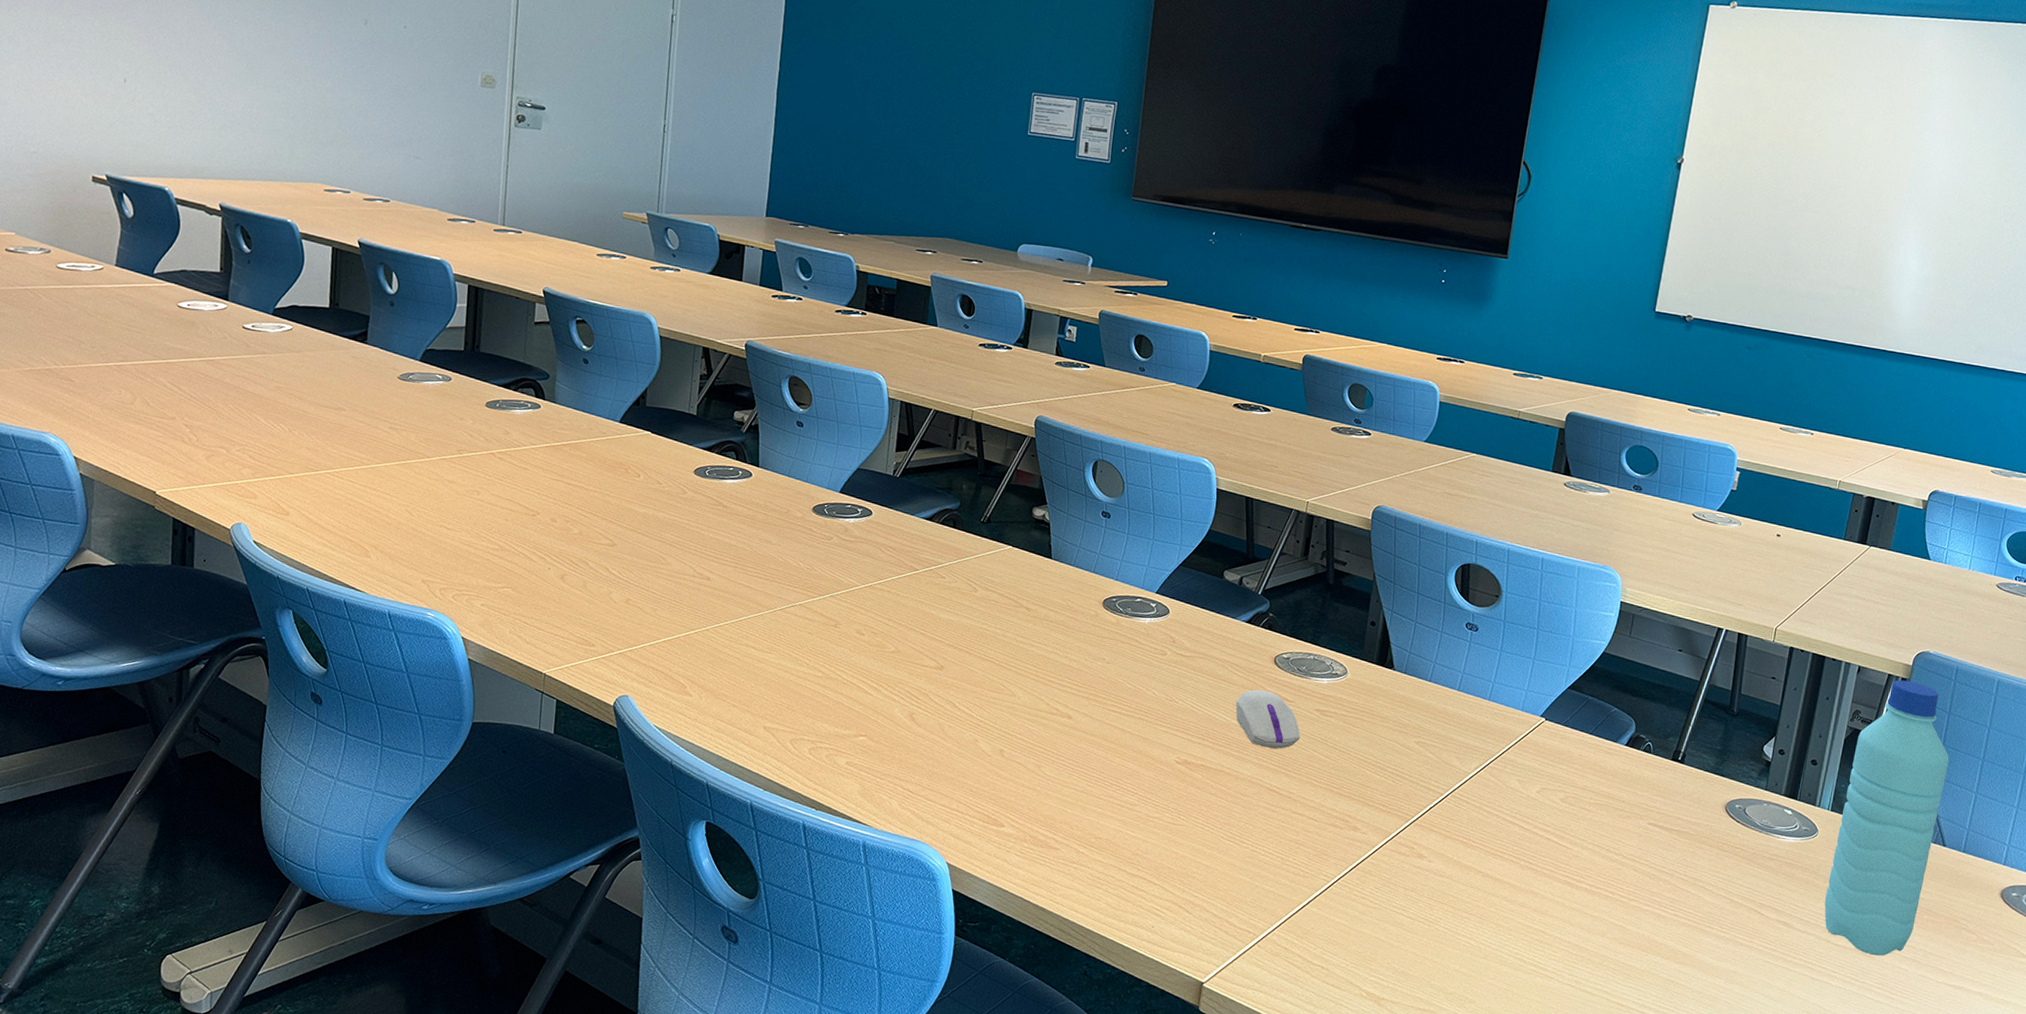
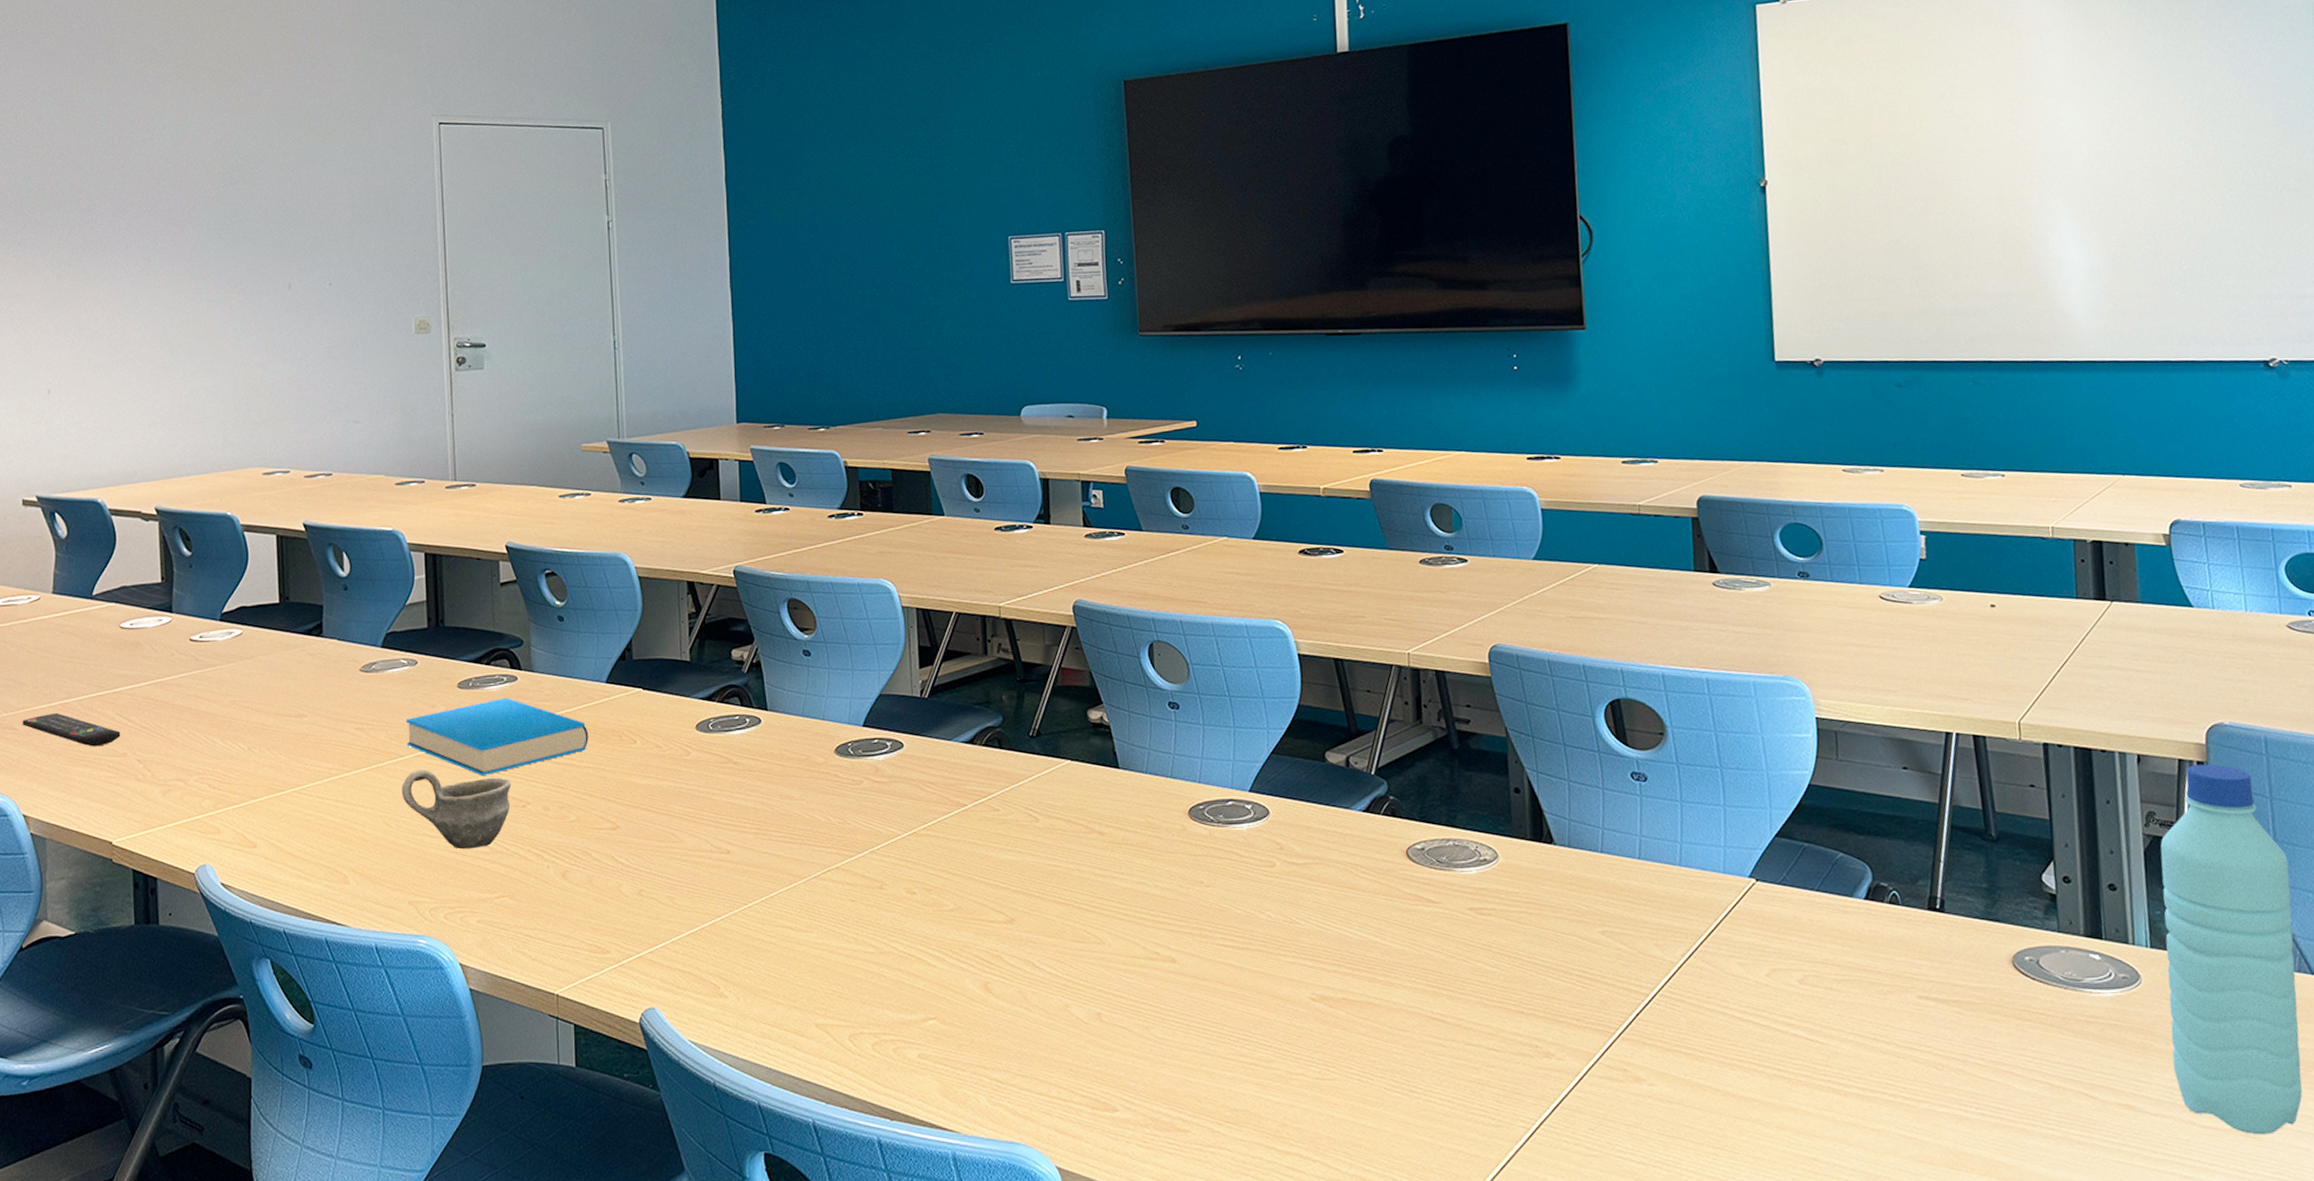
remote control: none [78,372,171,408] -> present [22,713,121,747]
cup: none [425,471,525,545] -> present [402,769,512,850]
book: none [434,421,599,485] -> present [406,697,589,776]
computer mouse: present [1235,689,1300,749] -> none [1370,893,1456,966]

